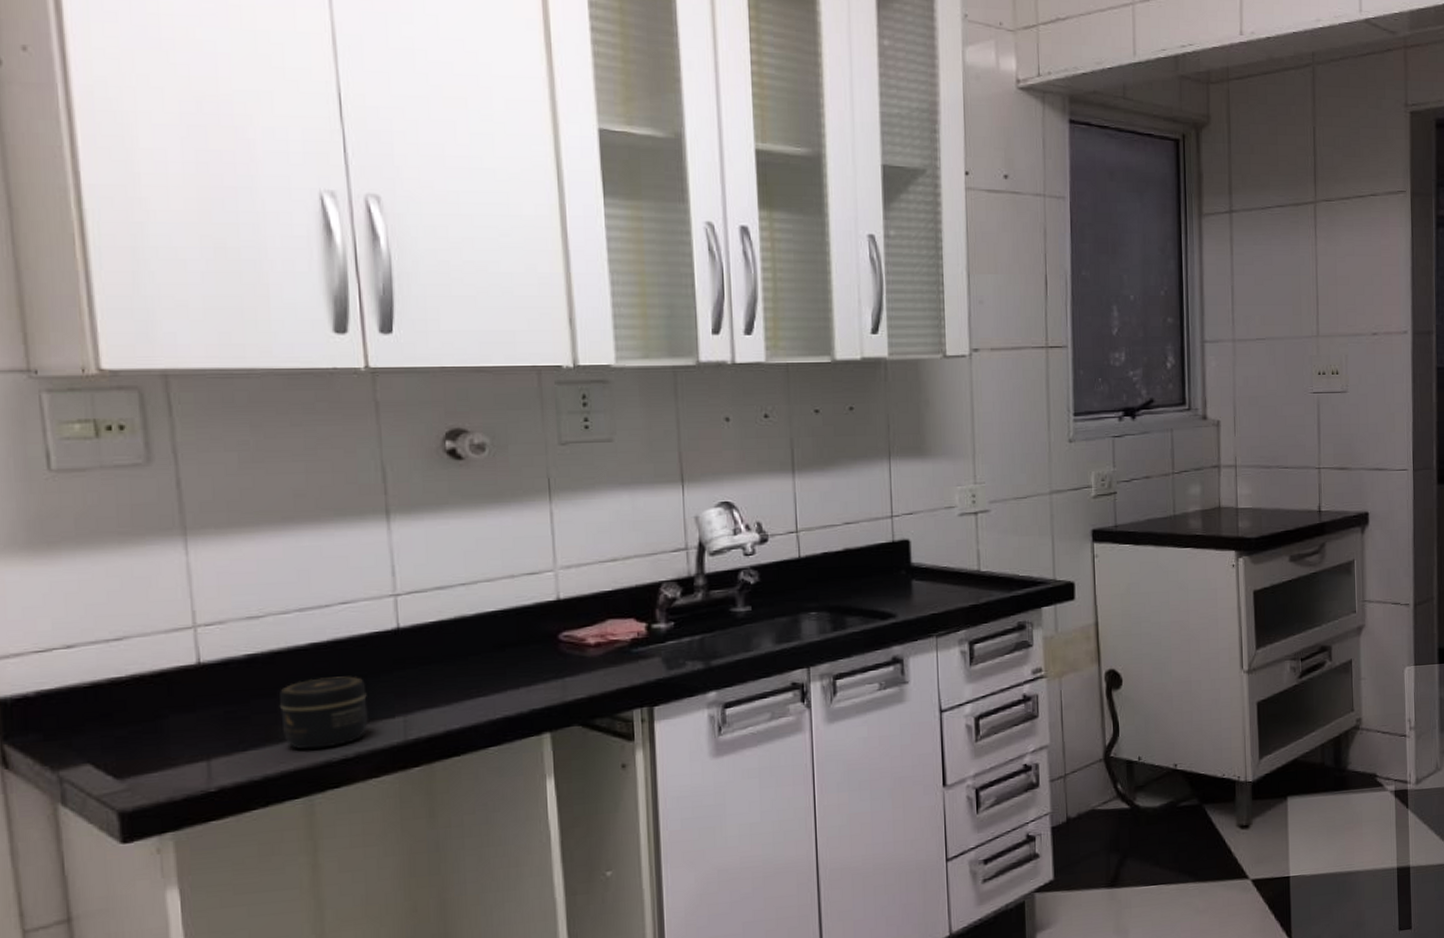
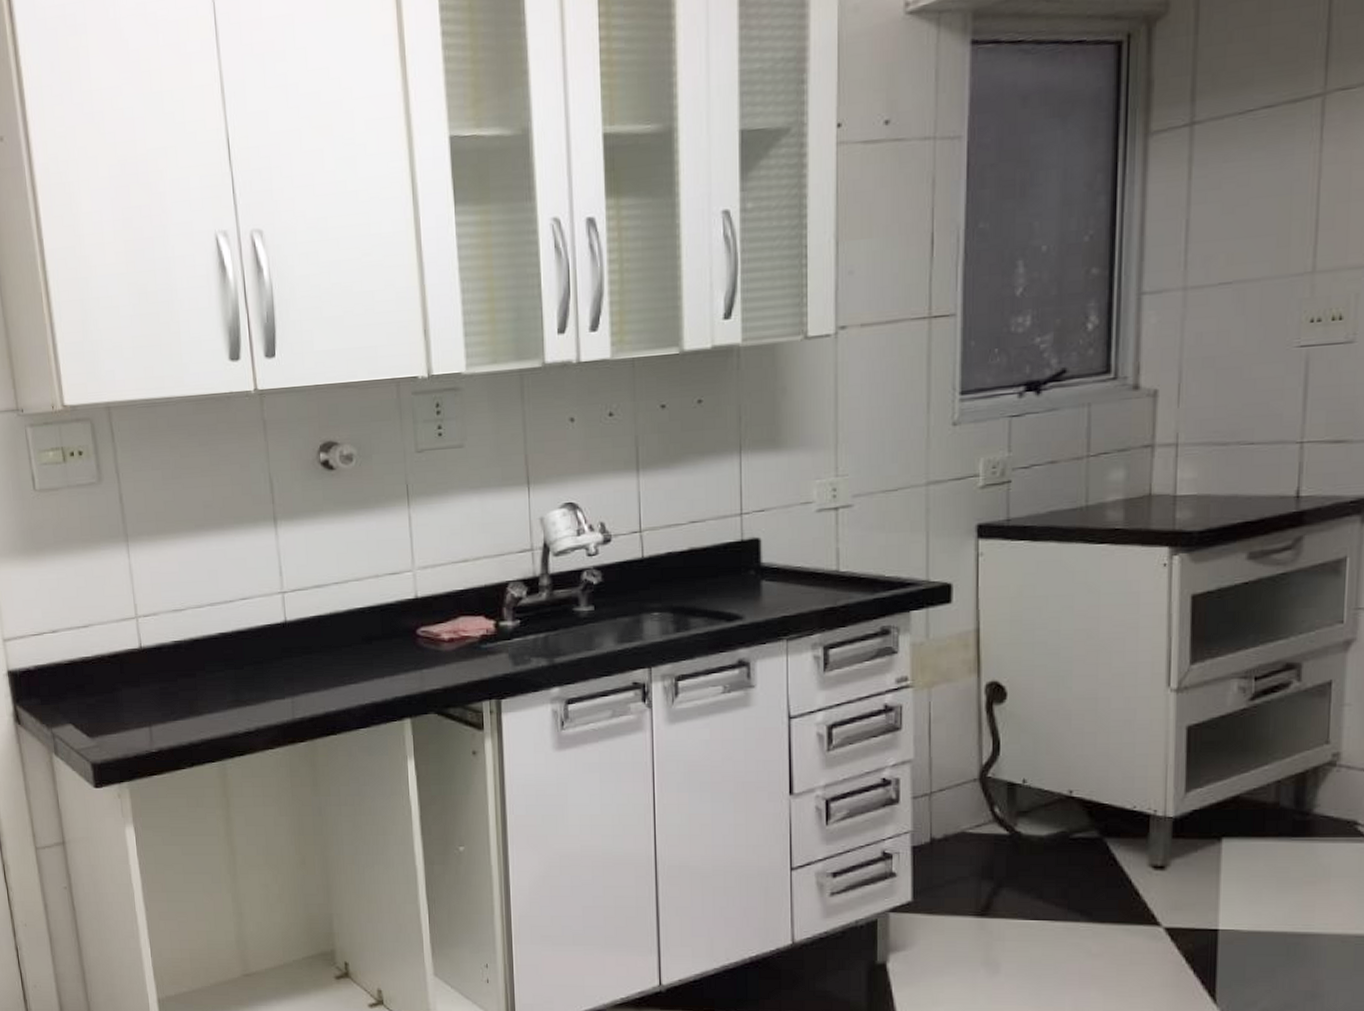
jar: present [280,676,368,750] -> none [198,662,265,722]

